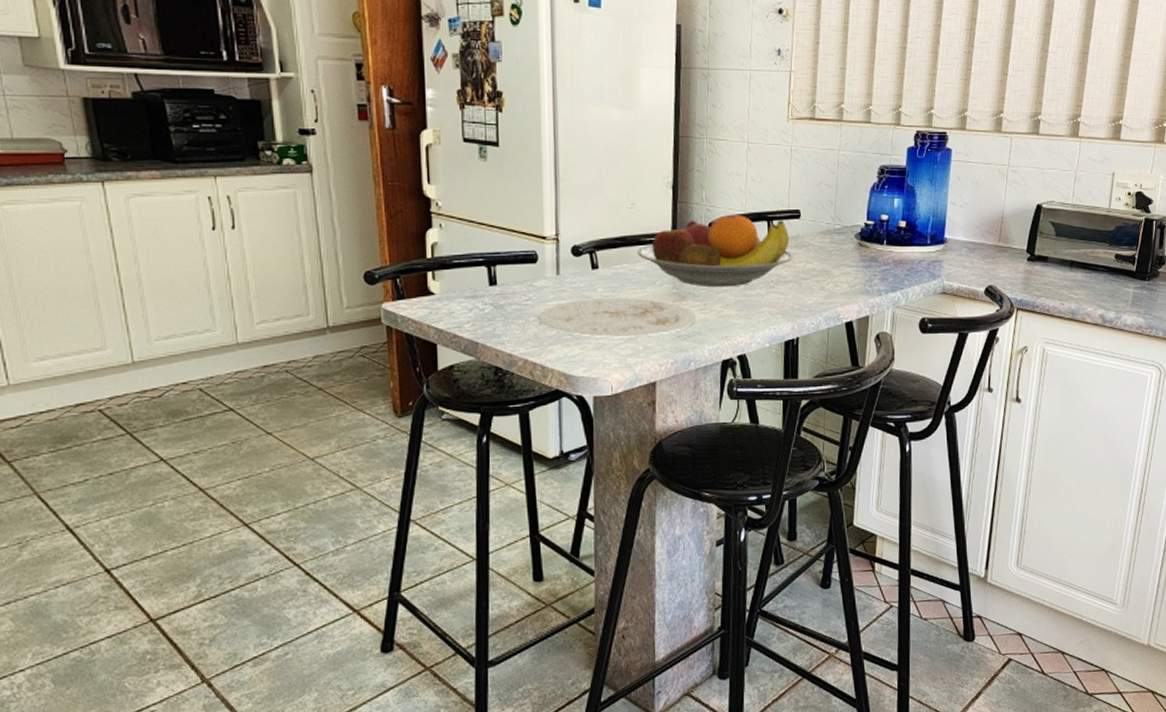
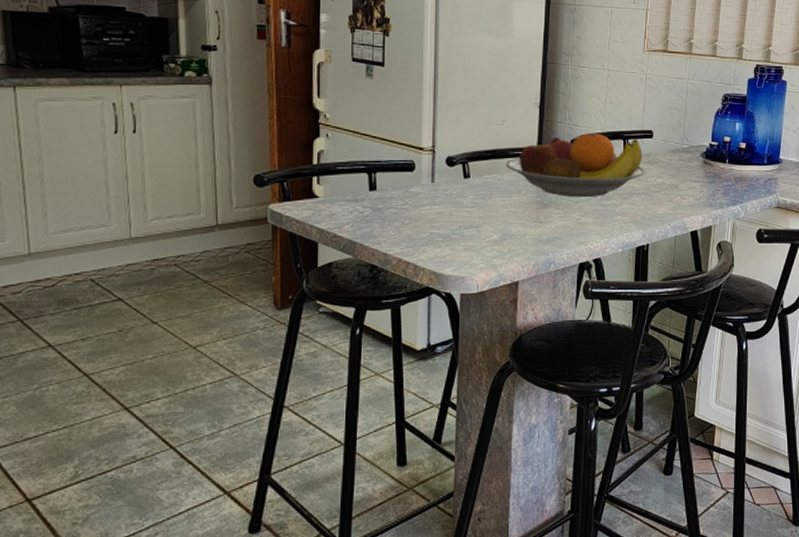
plate: present [538,298,696,338] -> none [413,205,557,241]

